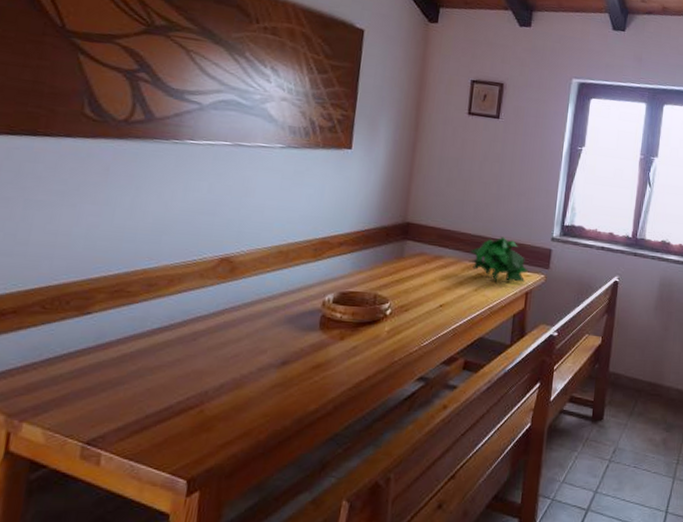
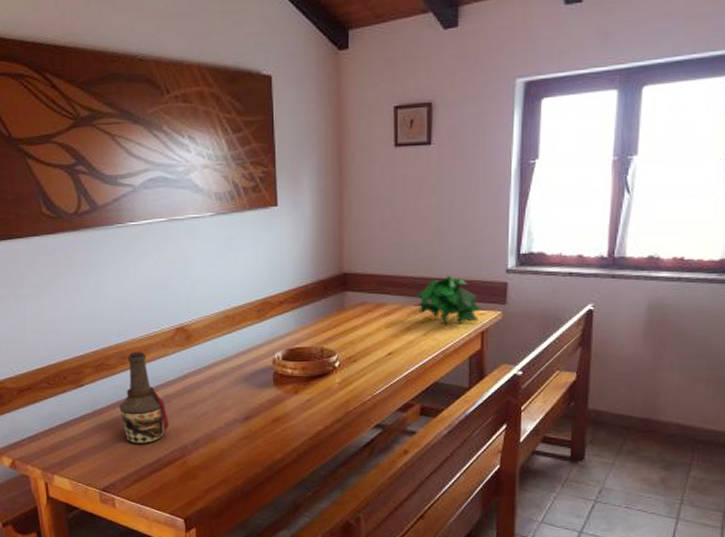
bottle: none [131,279,192,387] -> present [119,351,169,444]

